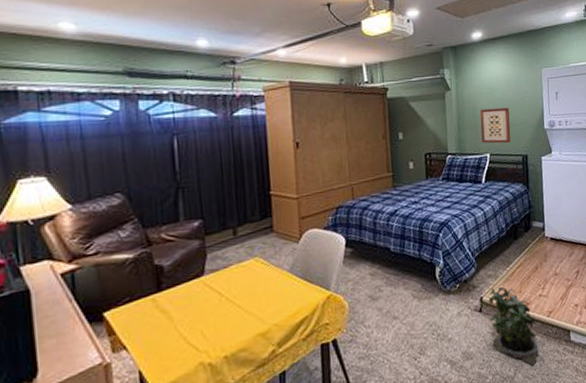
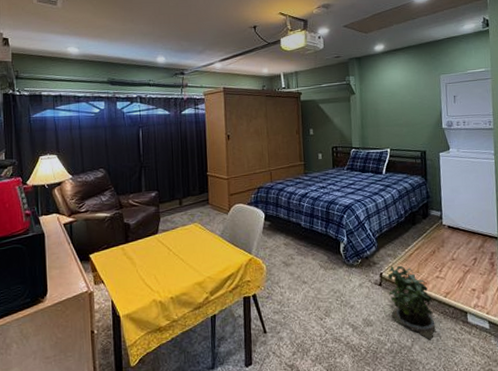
wall art: present [480,107,511,144] -> none [381,109,410,141]

